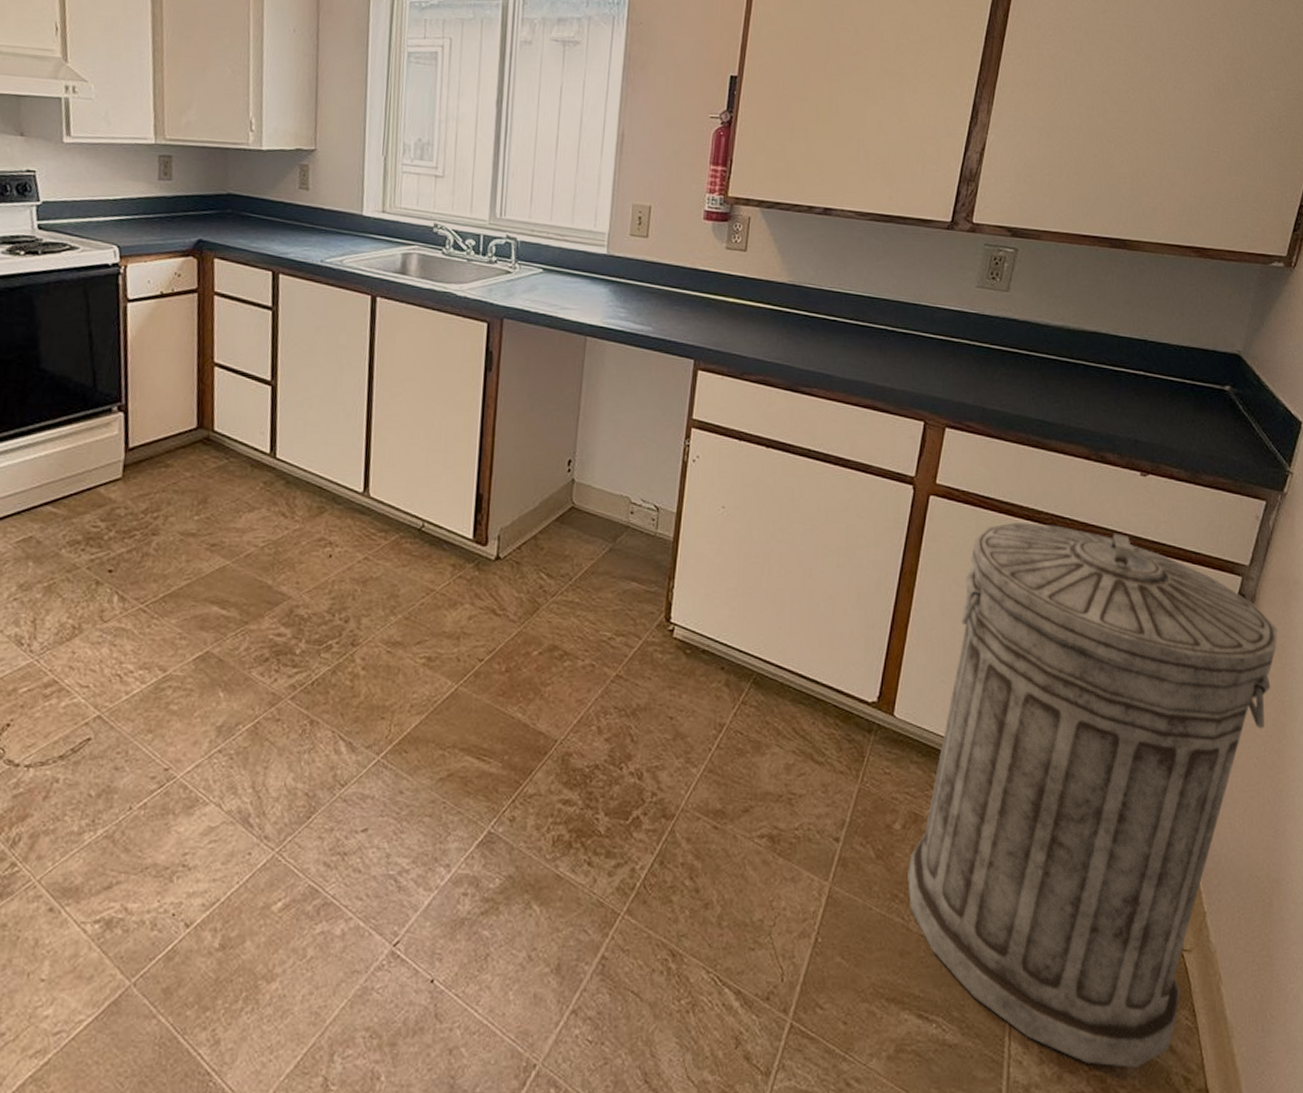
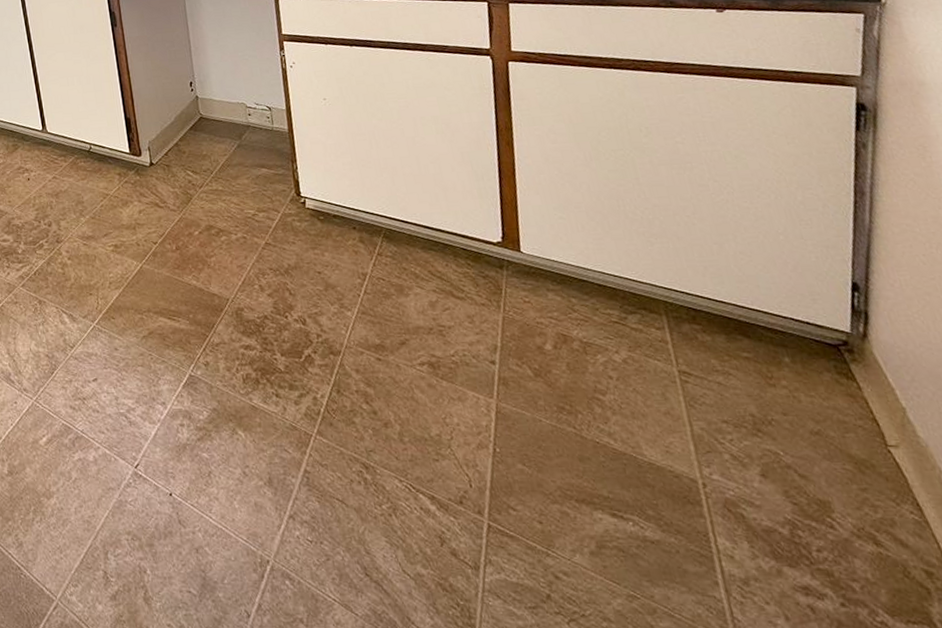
trash can: present [908,521,1278,1068] -> none [561,66,924,562]

